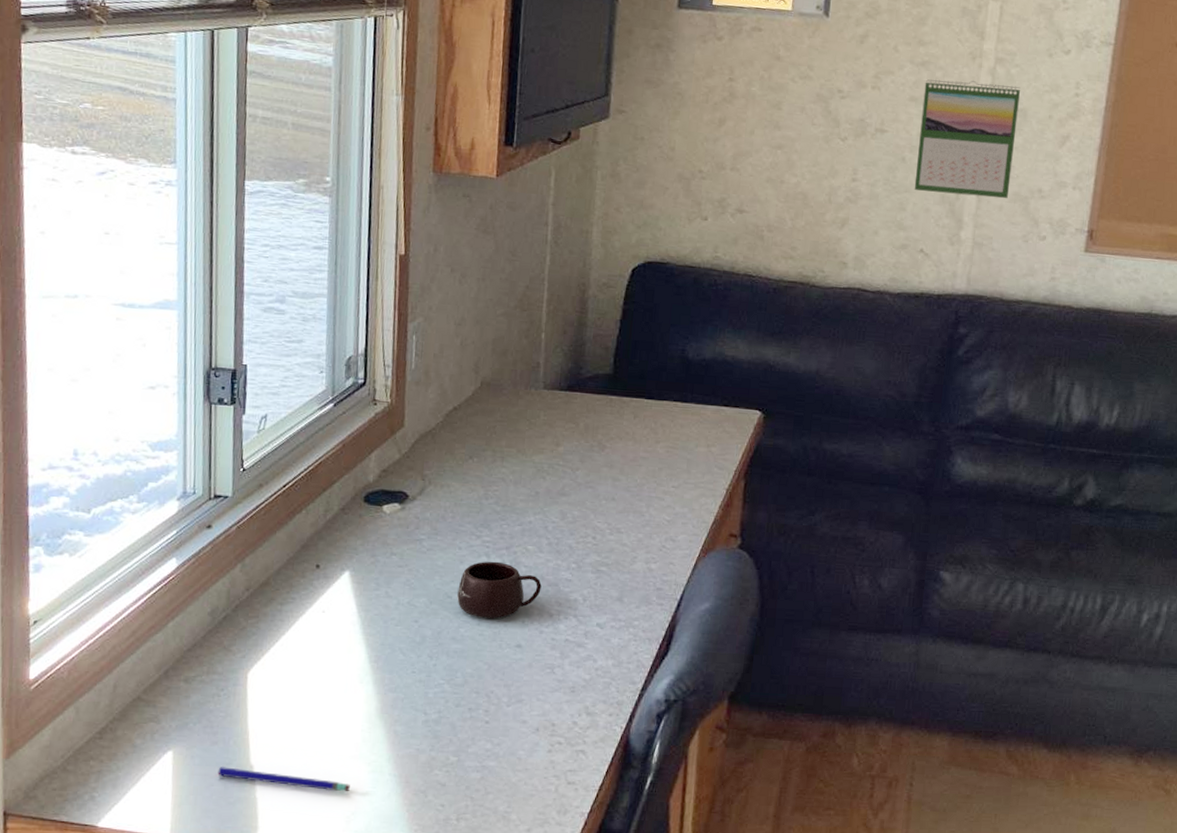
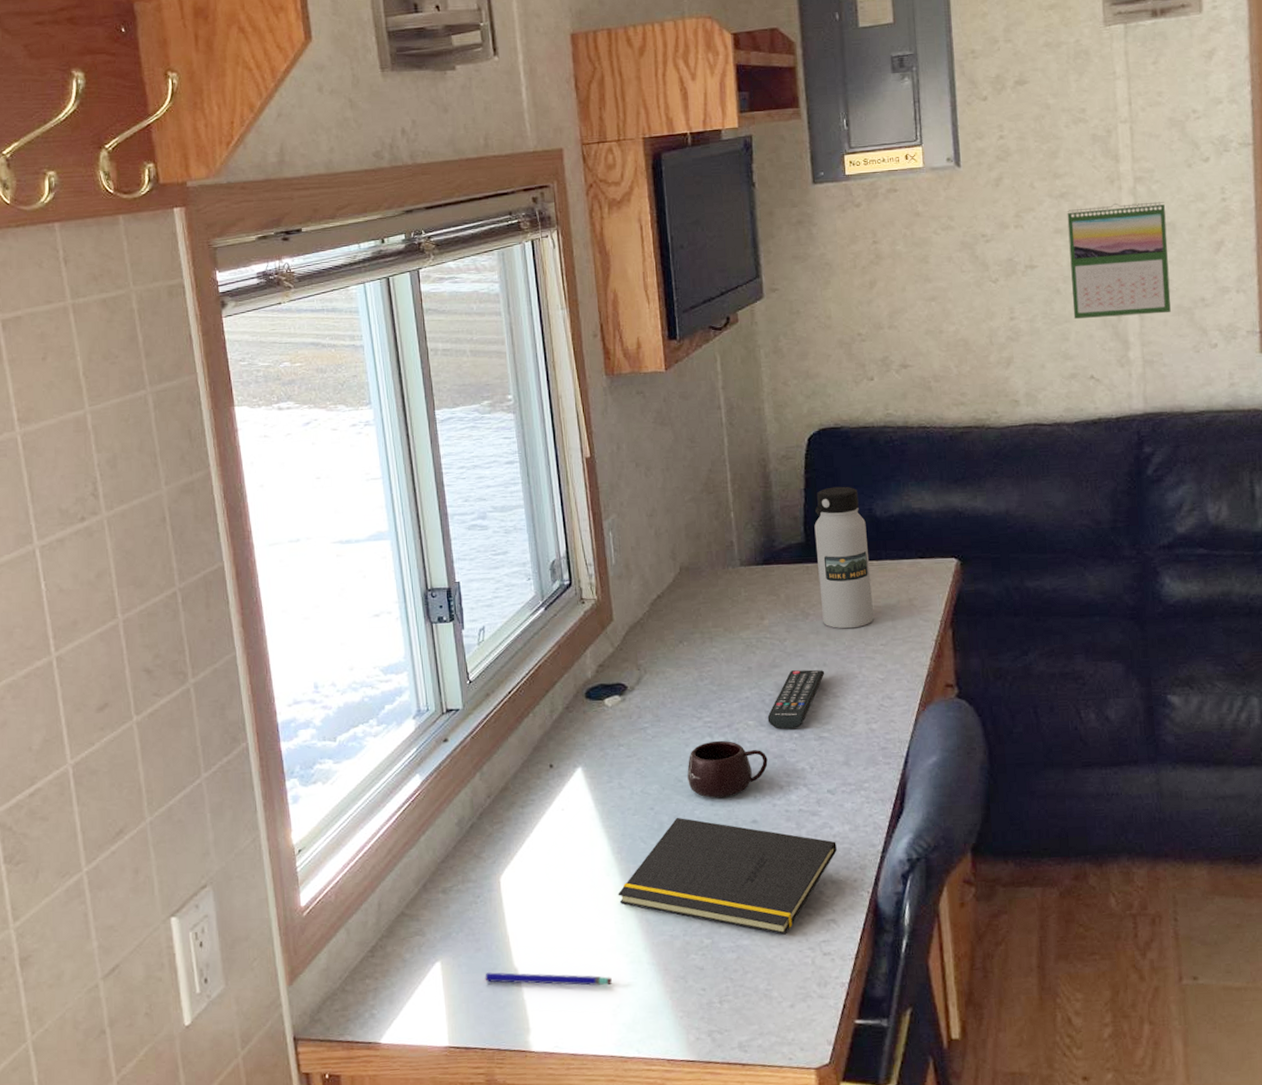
notepad: none [368,633,598,760] -> present [618,817,837,935]
remote control: none [547,501,613,560] -> present [767,669,825,730]
water bottle: none [618,322,677,467] -> present [814,486,874,629]

